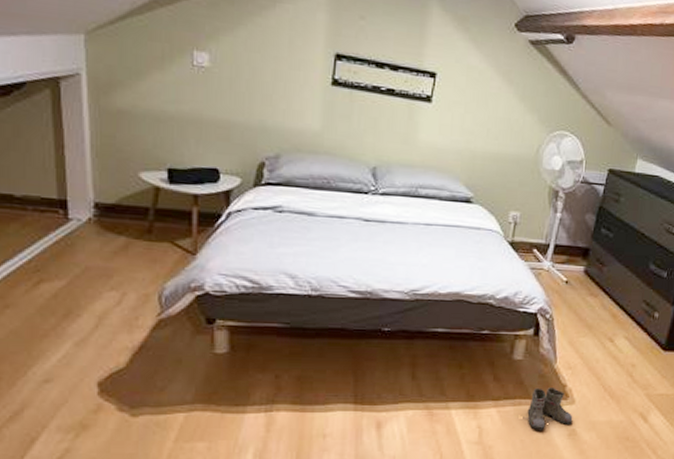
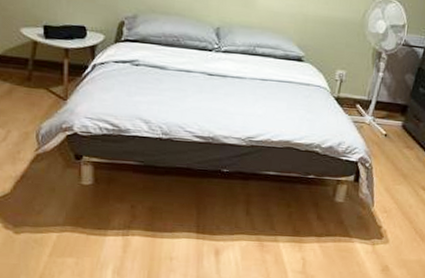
boots: present [523,388,573,431] -> none [342,227,387,266]

